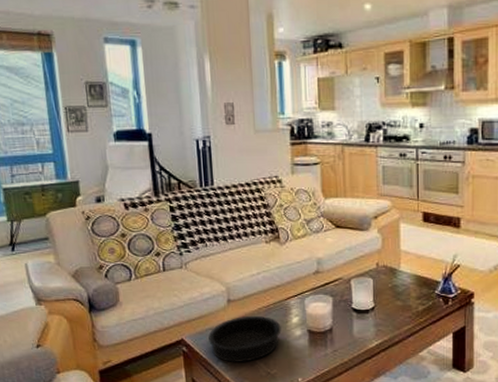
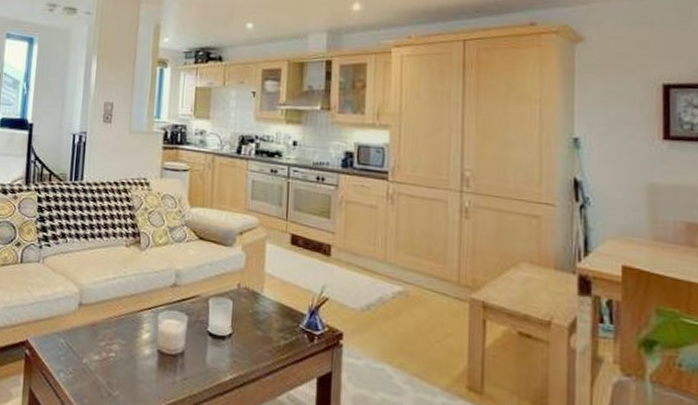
baking pan: present [208,315,281,362] -> none [53,324,130,378]

